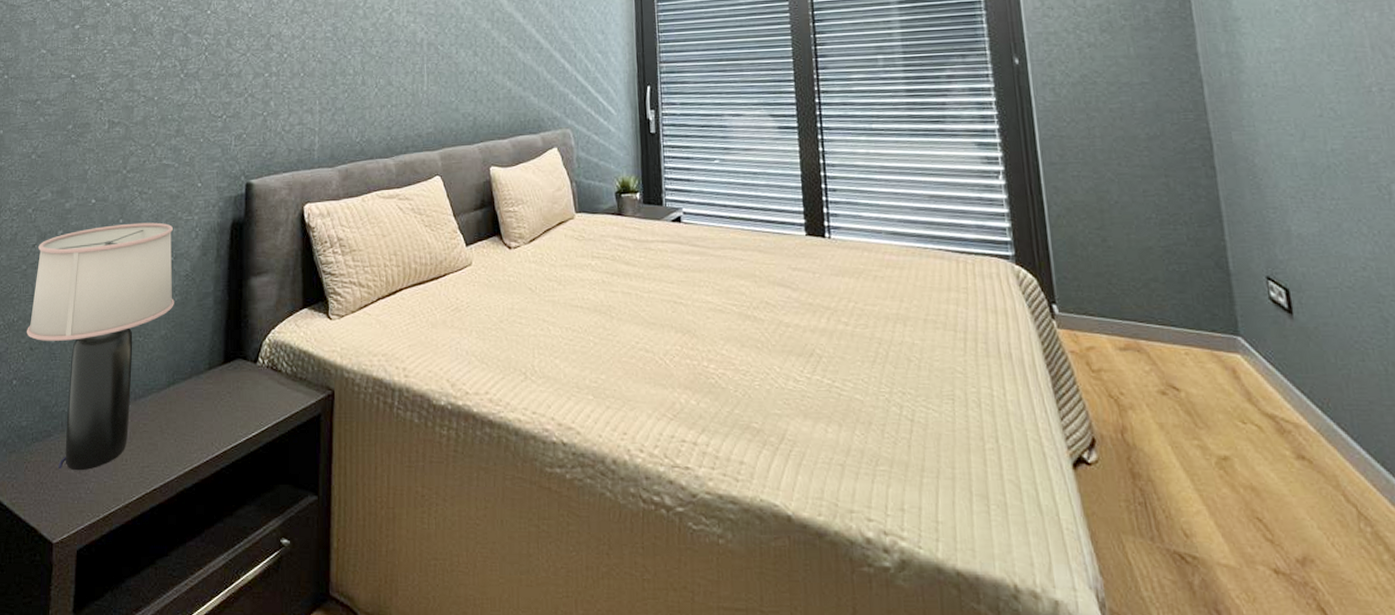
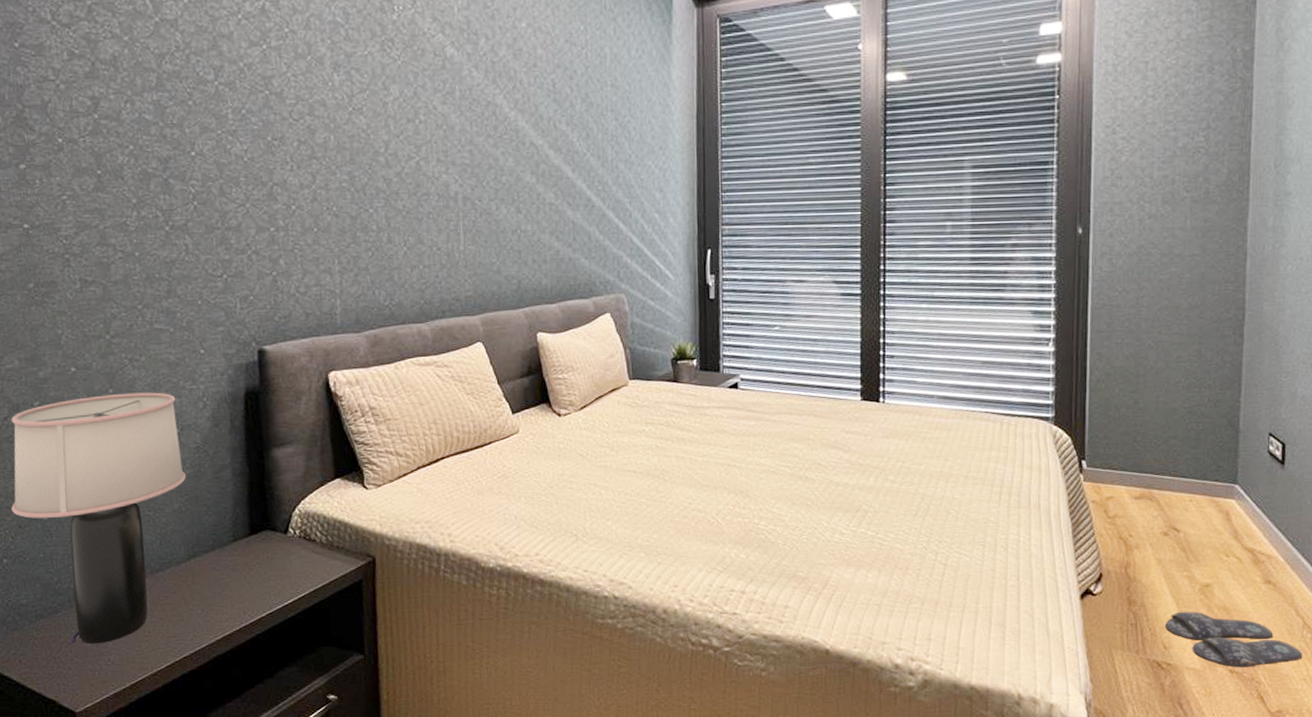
slippers: none [1182,490,1365,568] -> present [1165,611,1302,668]

